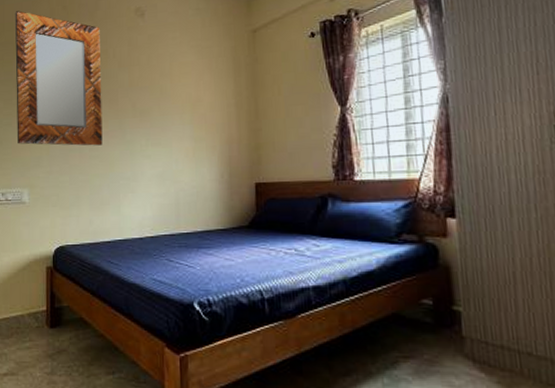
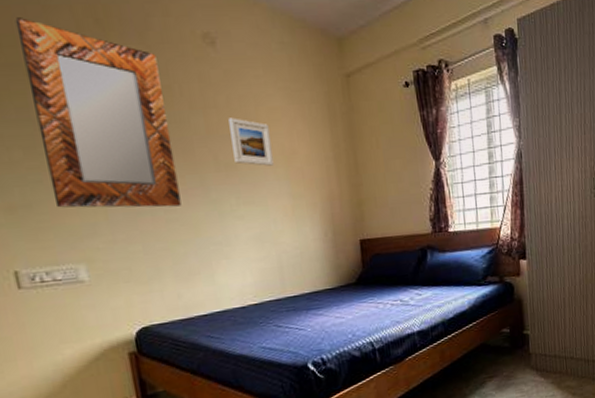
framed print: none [147,72,181,113] -> present [228,117,274,166]

